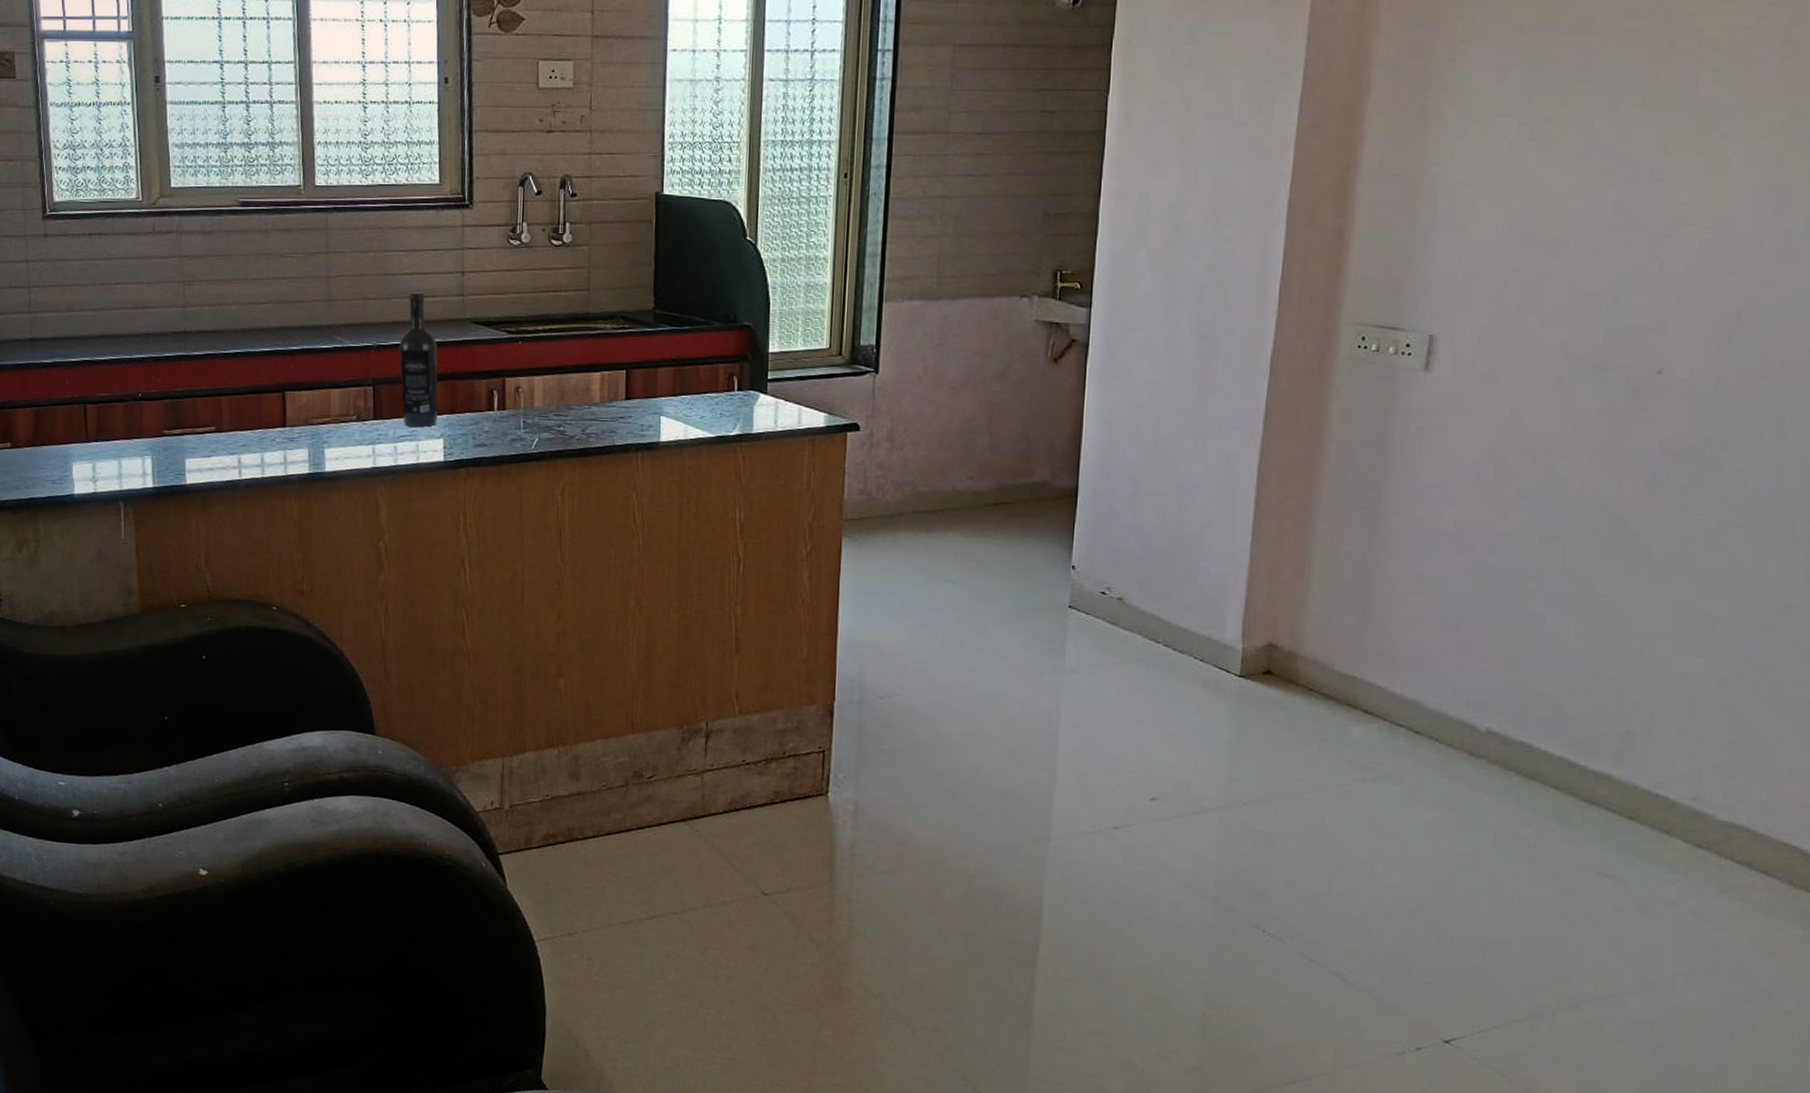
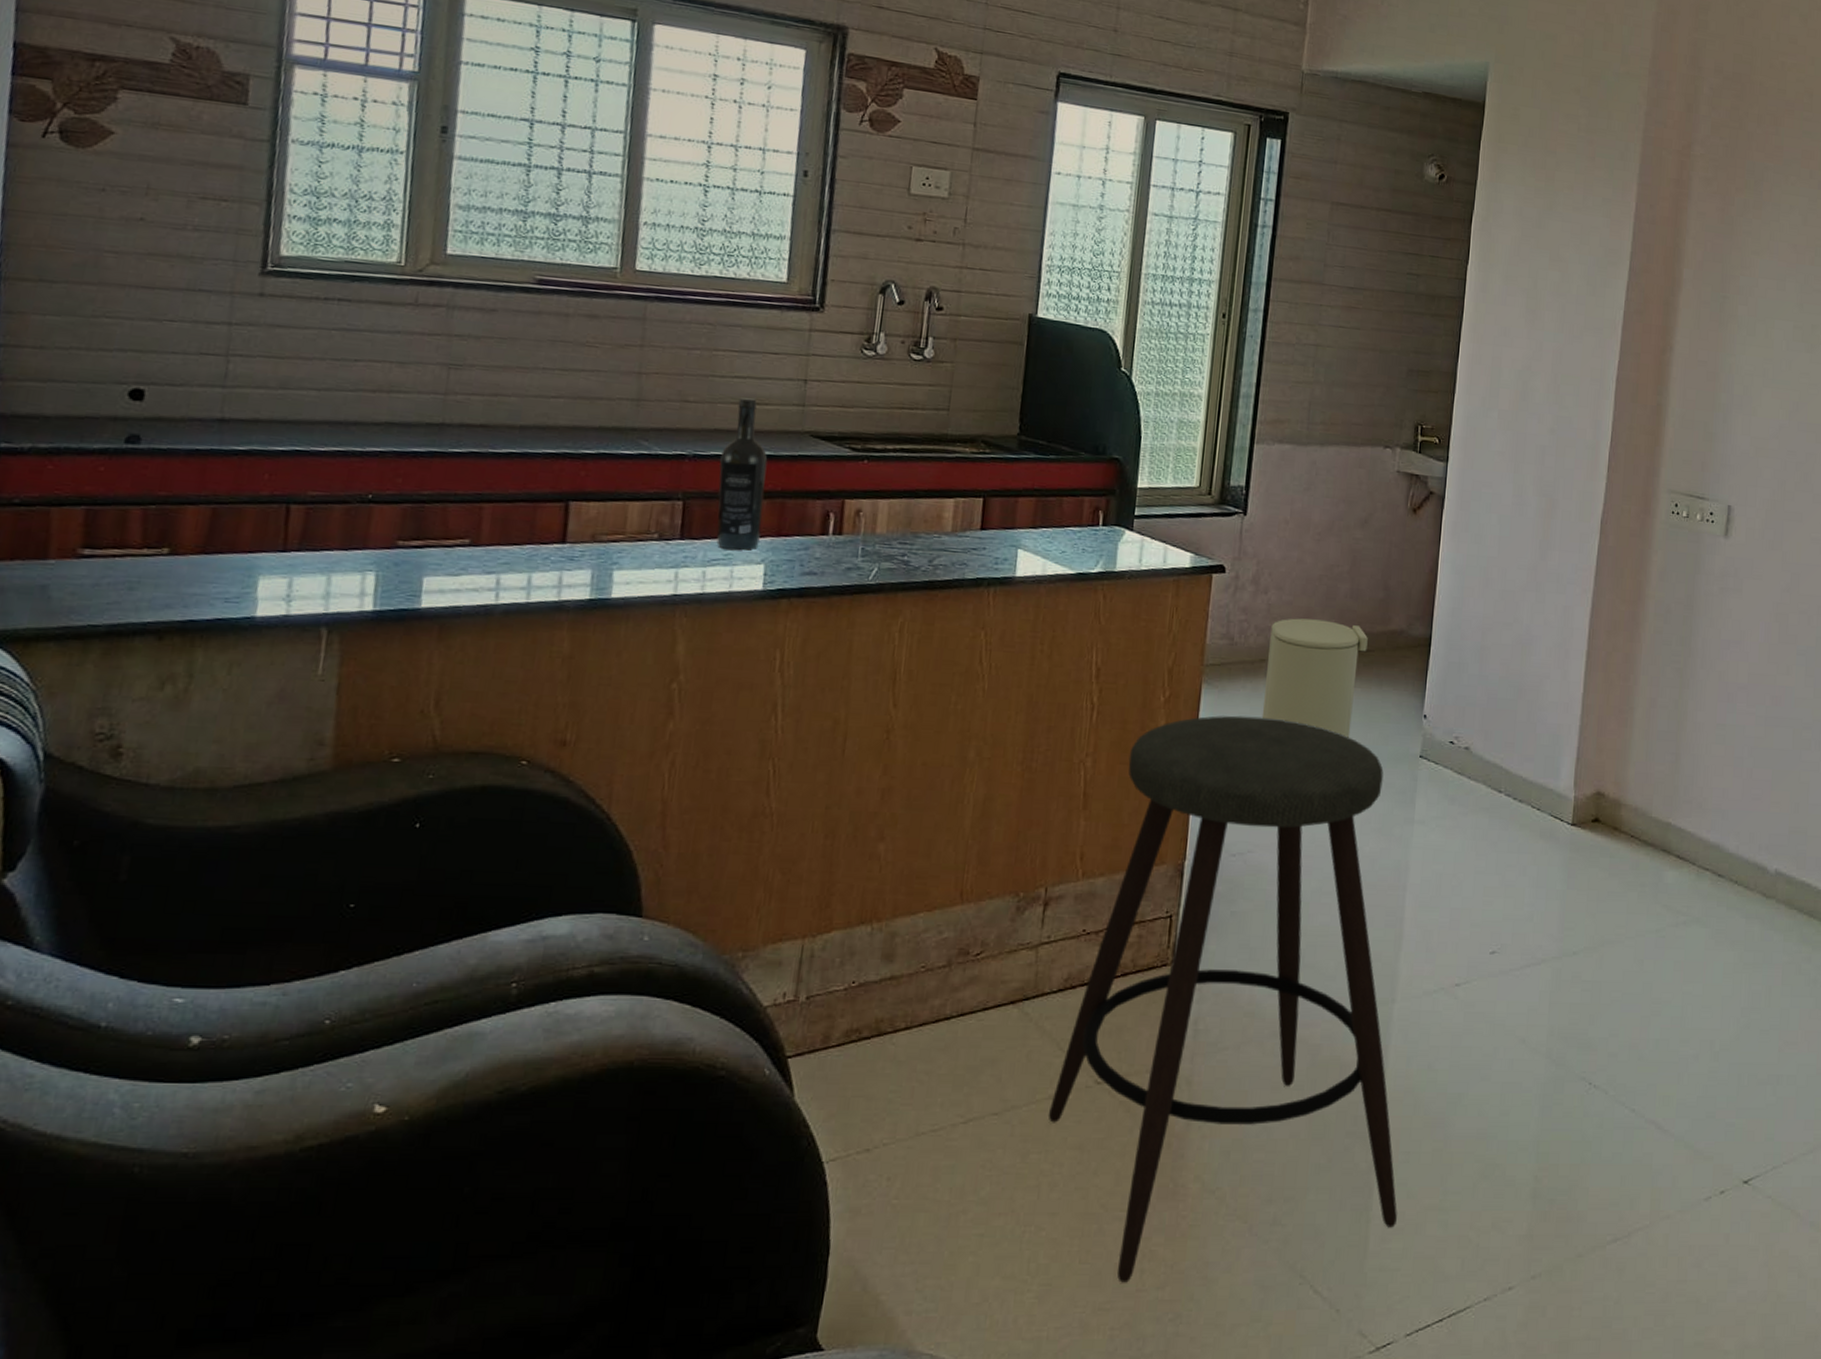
bar stool: none [721,567,1058,1066] -> present [1047,715,1397,1283]
pedal bin: none [903,472,1010,588] -> present [1261,618,1368,738]

